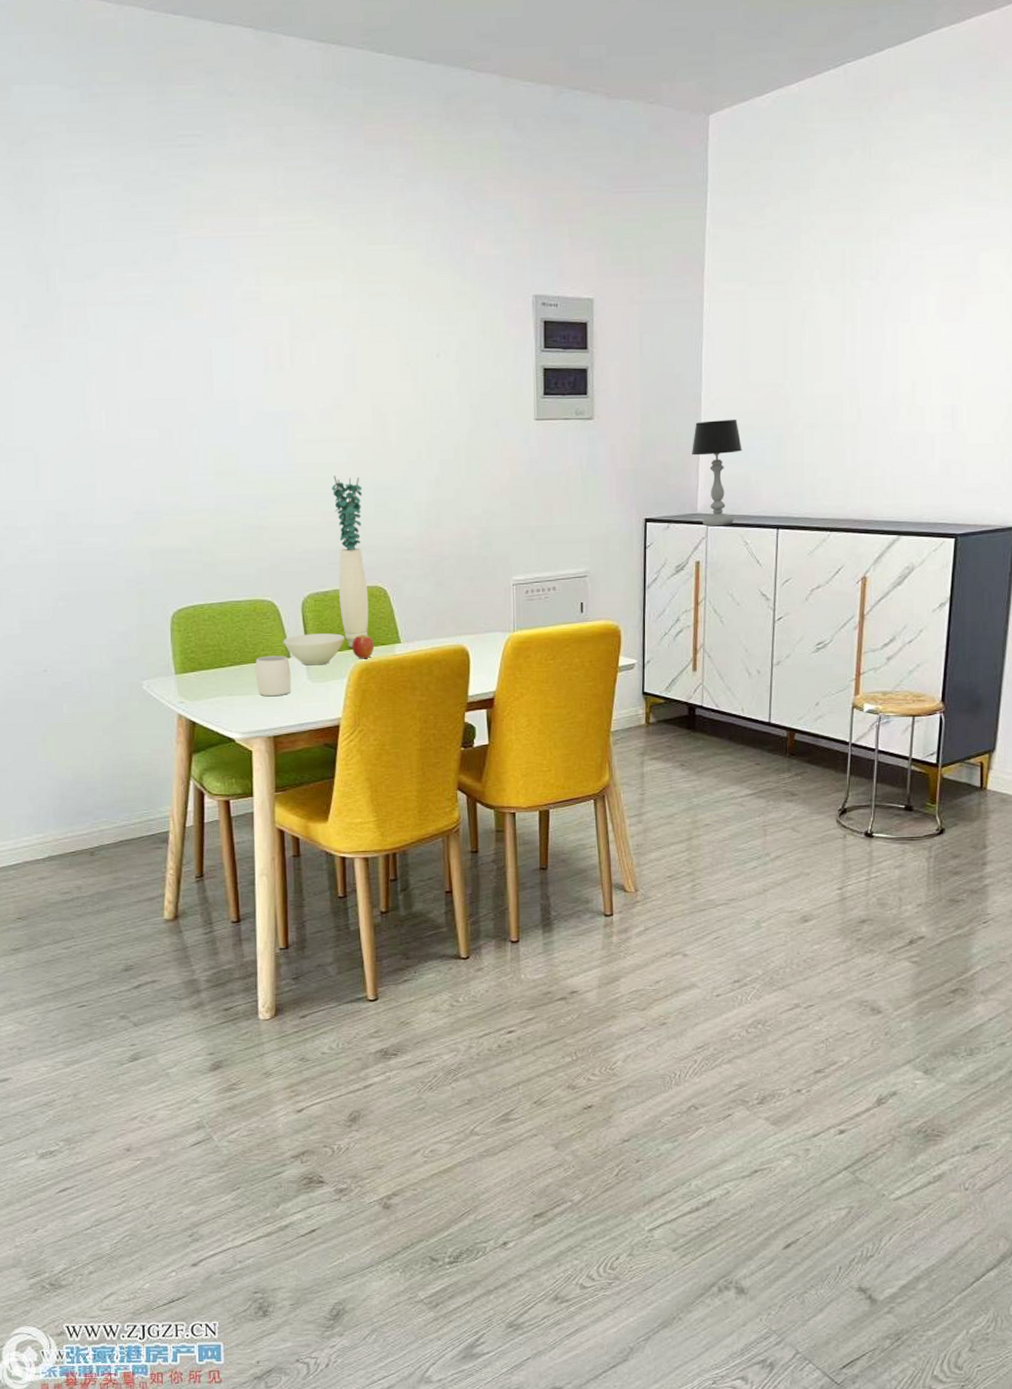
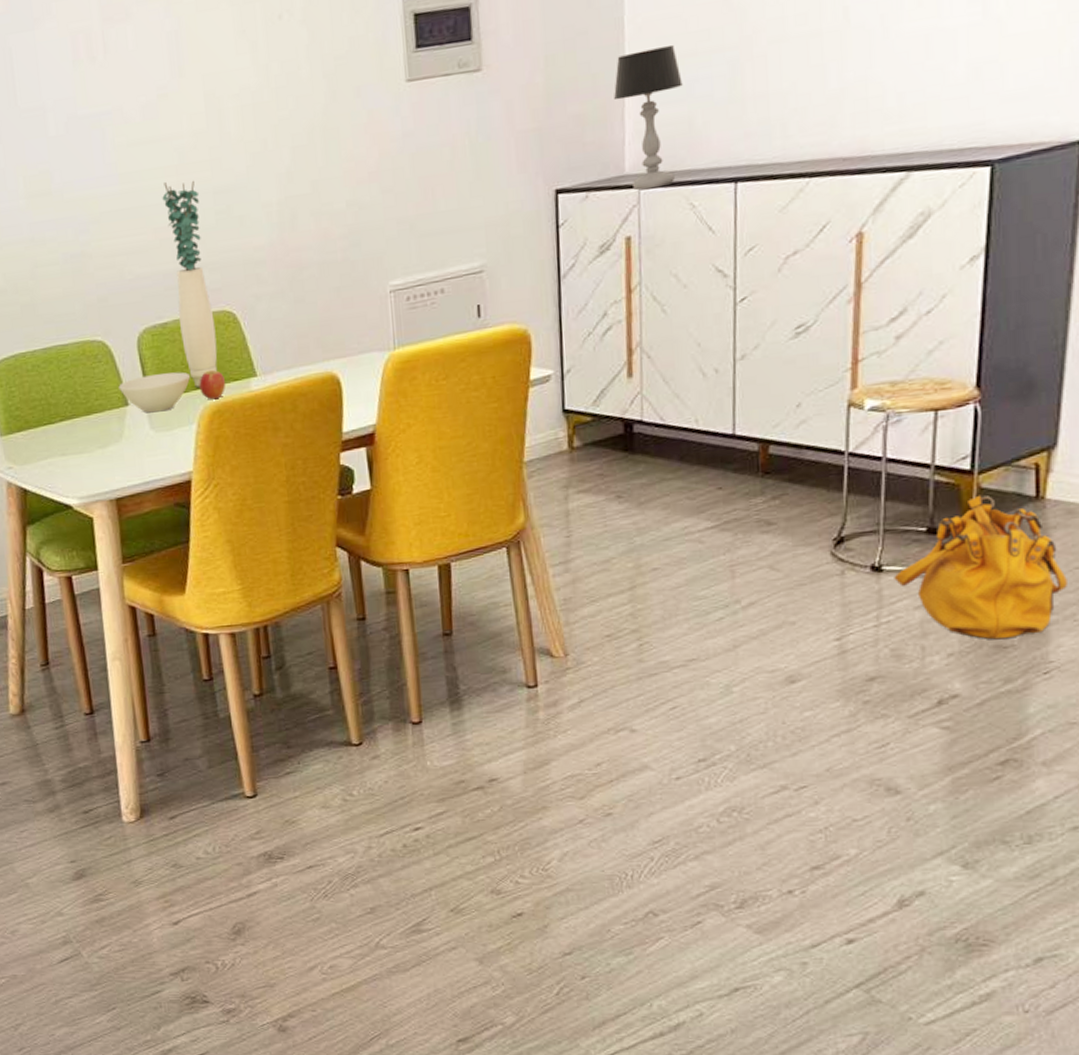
mug: present [255,655,292,697] -> none [89,403,133,454]
handbag: none [881,783,1000,895] -> present [894,495,1067,640]

